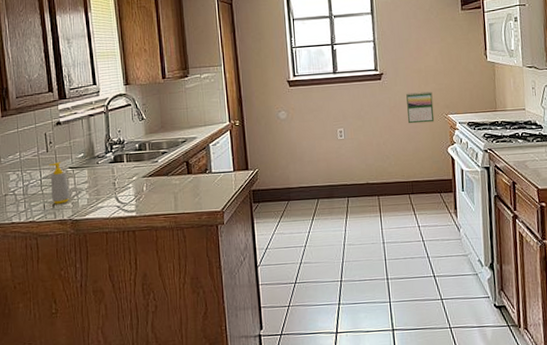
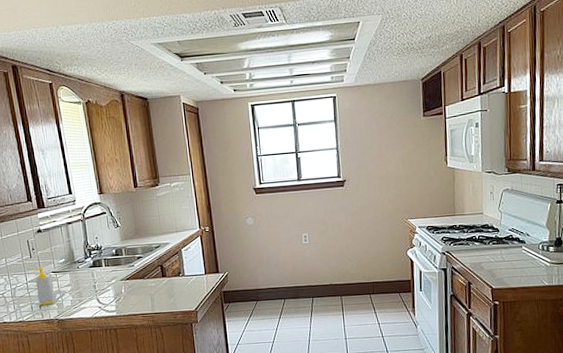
calendar: present [406,91,435,124] -> none [368,197,395,229]

